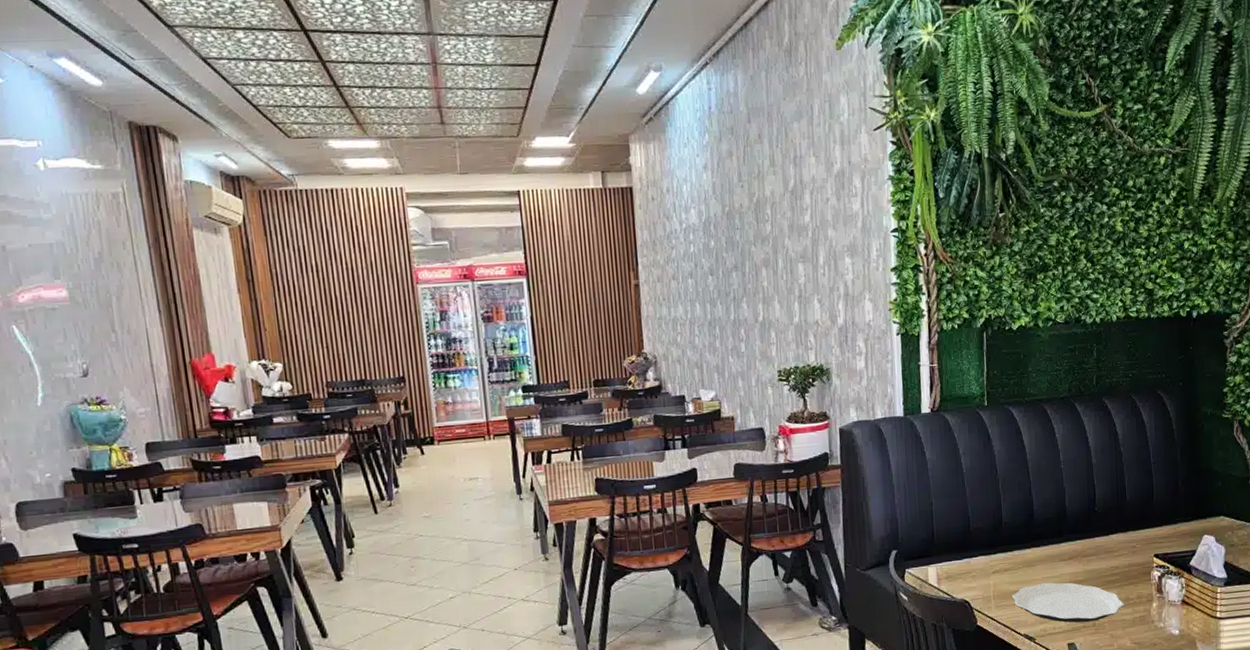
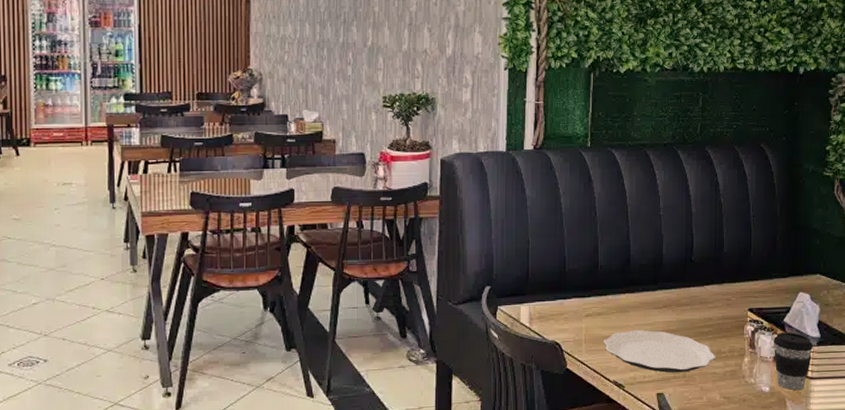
coffee cup: none [1180,575,1220,632] -> present [773,332,813,391]

